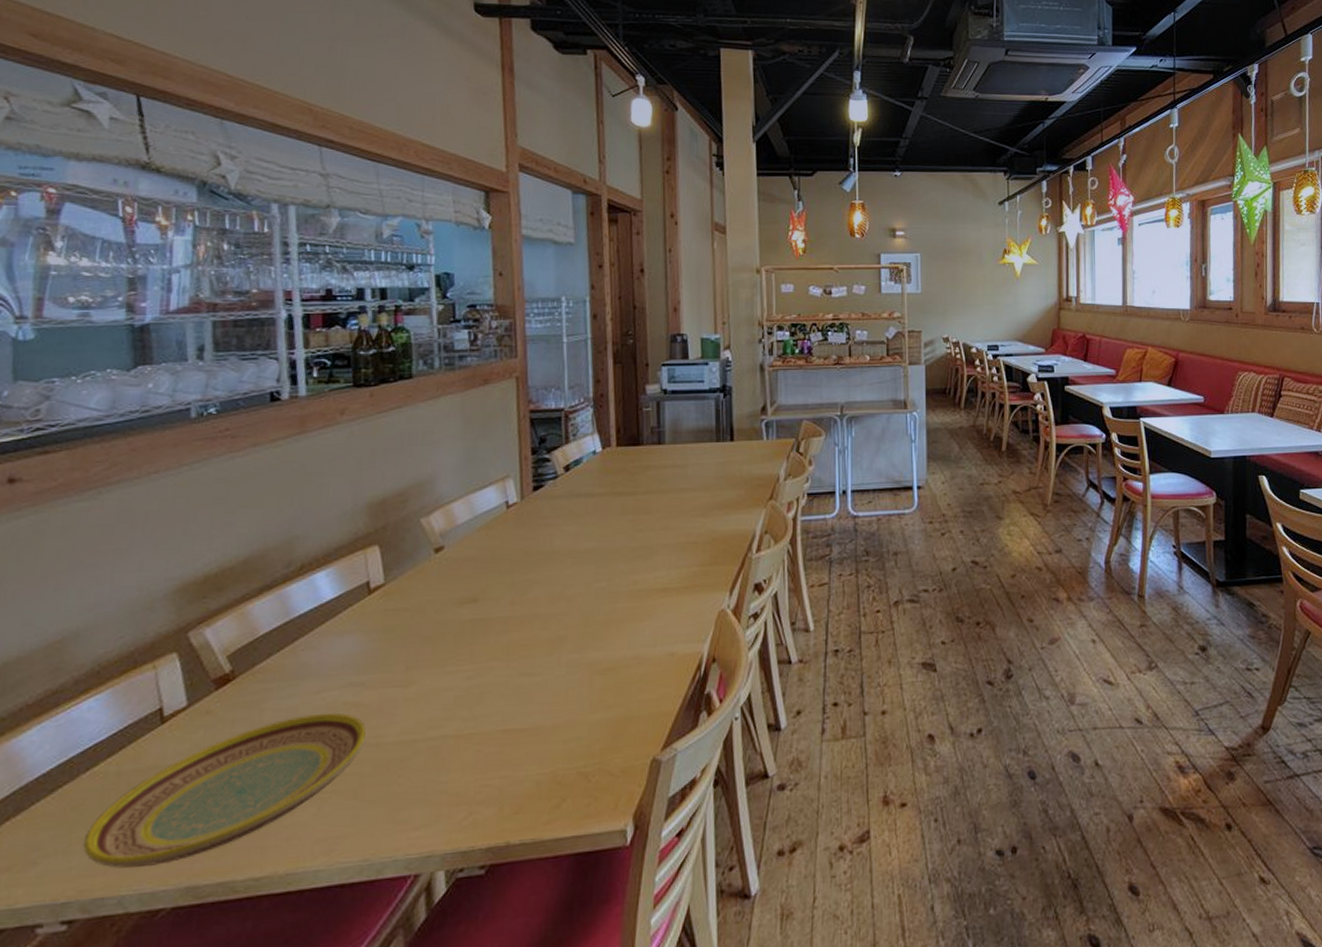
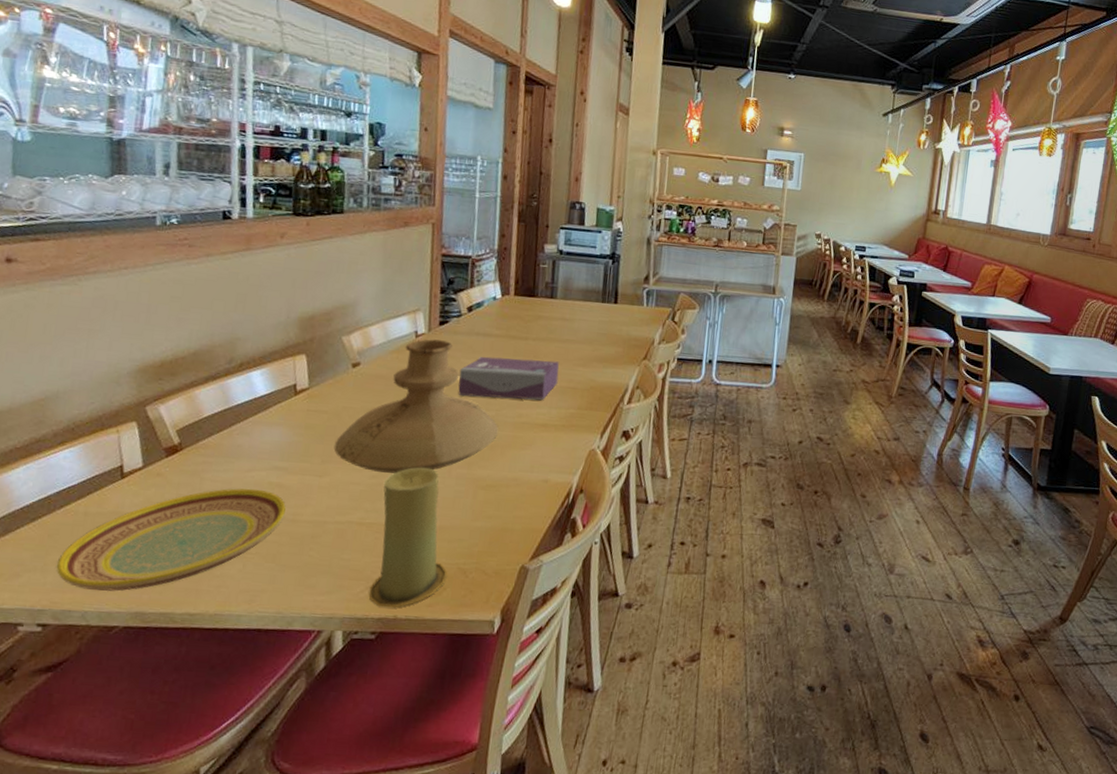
vase: none [419,508,613,672] -> present [333,339,499,474]
candle: none [473,658,566,834] -> present [369,467,448,608]
tissue box: none [560,515,676,568] -> present [458,356,559,401]

